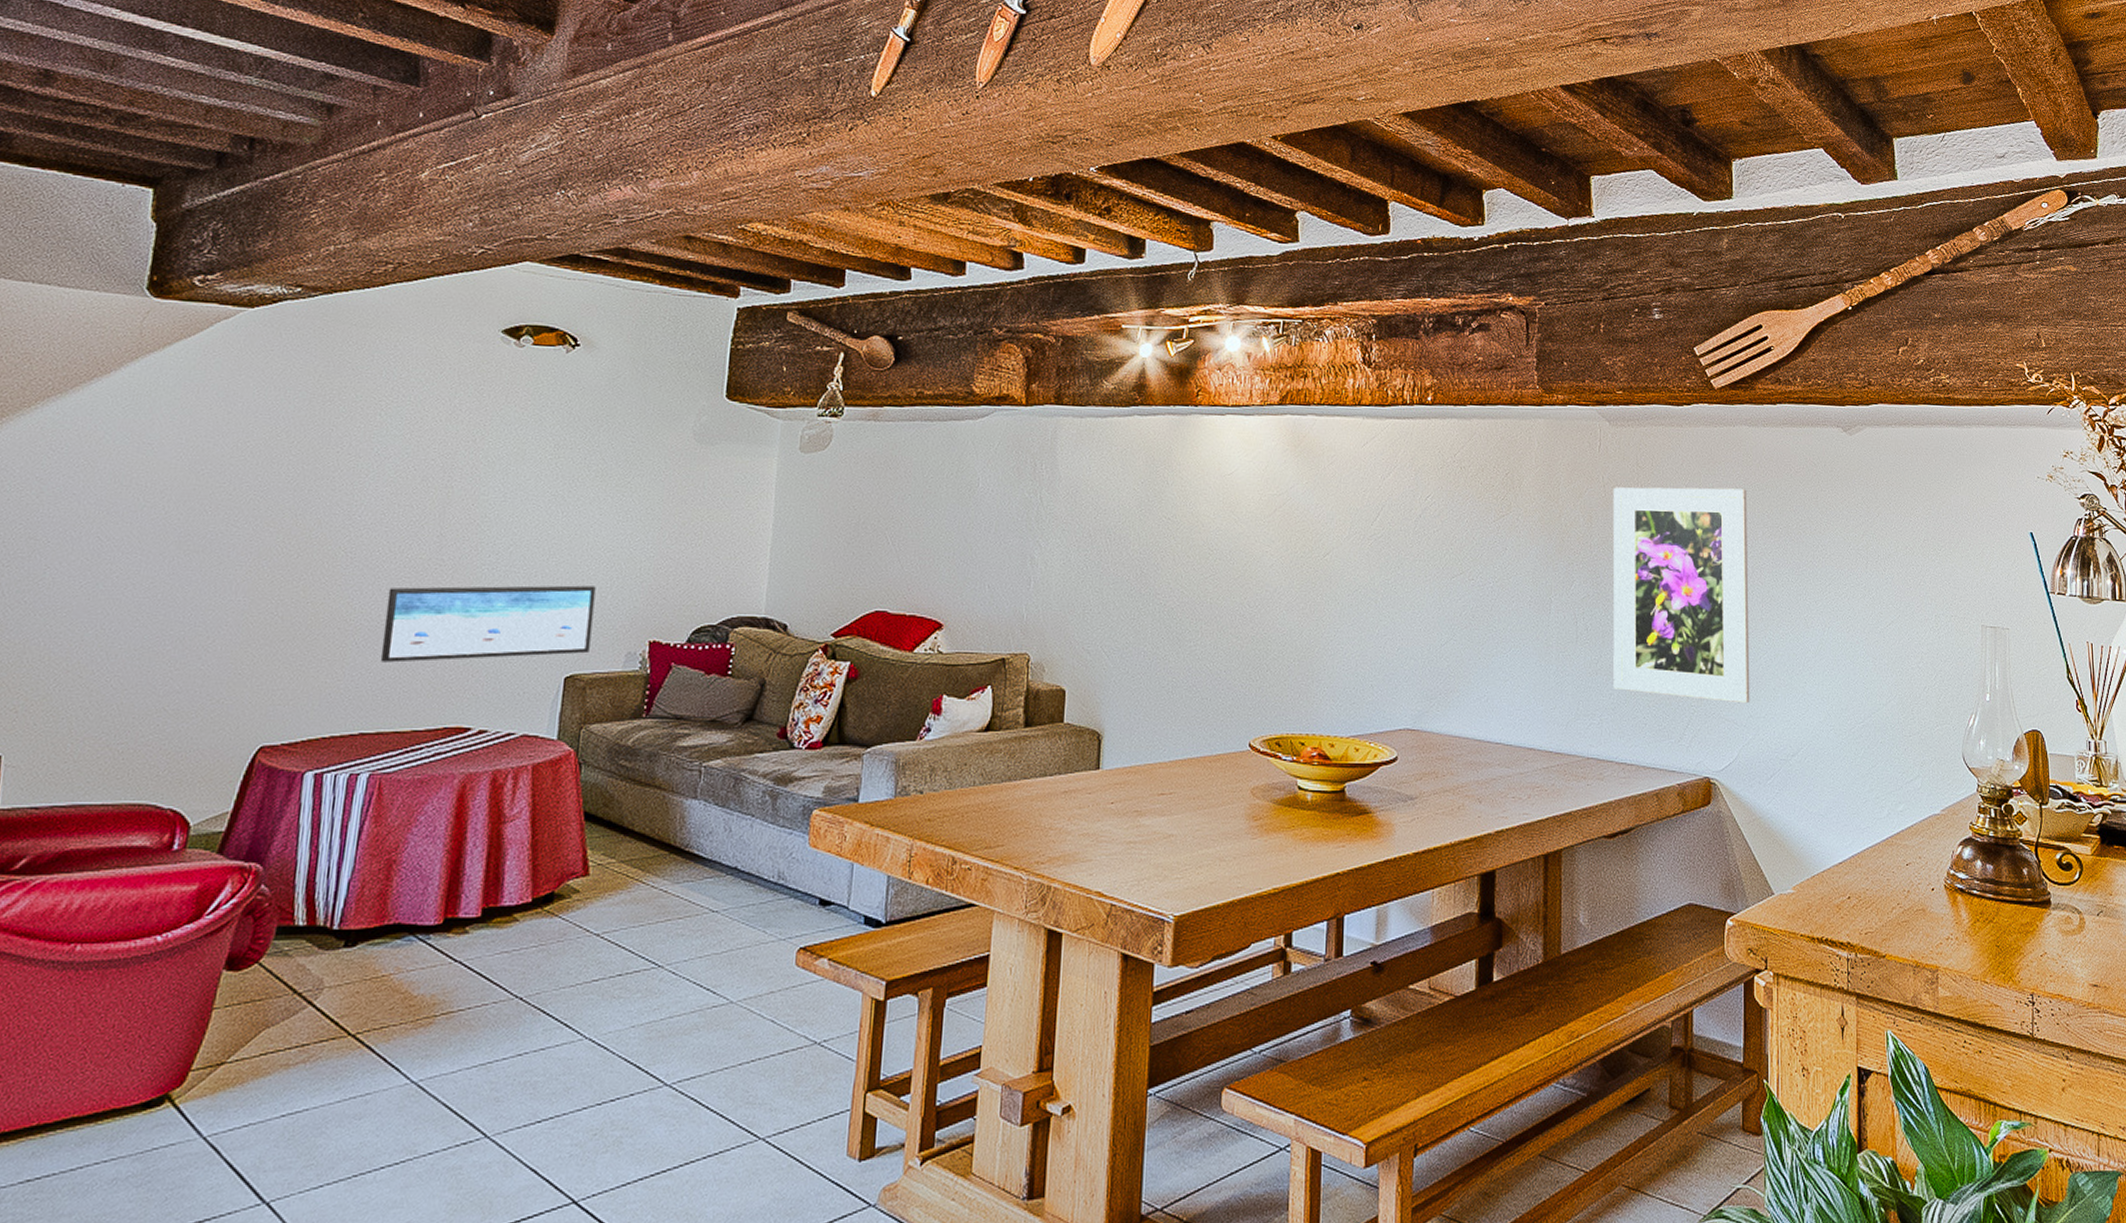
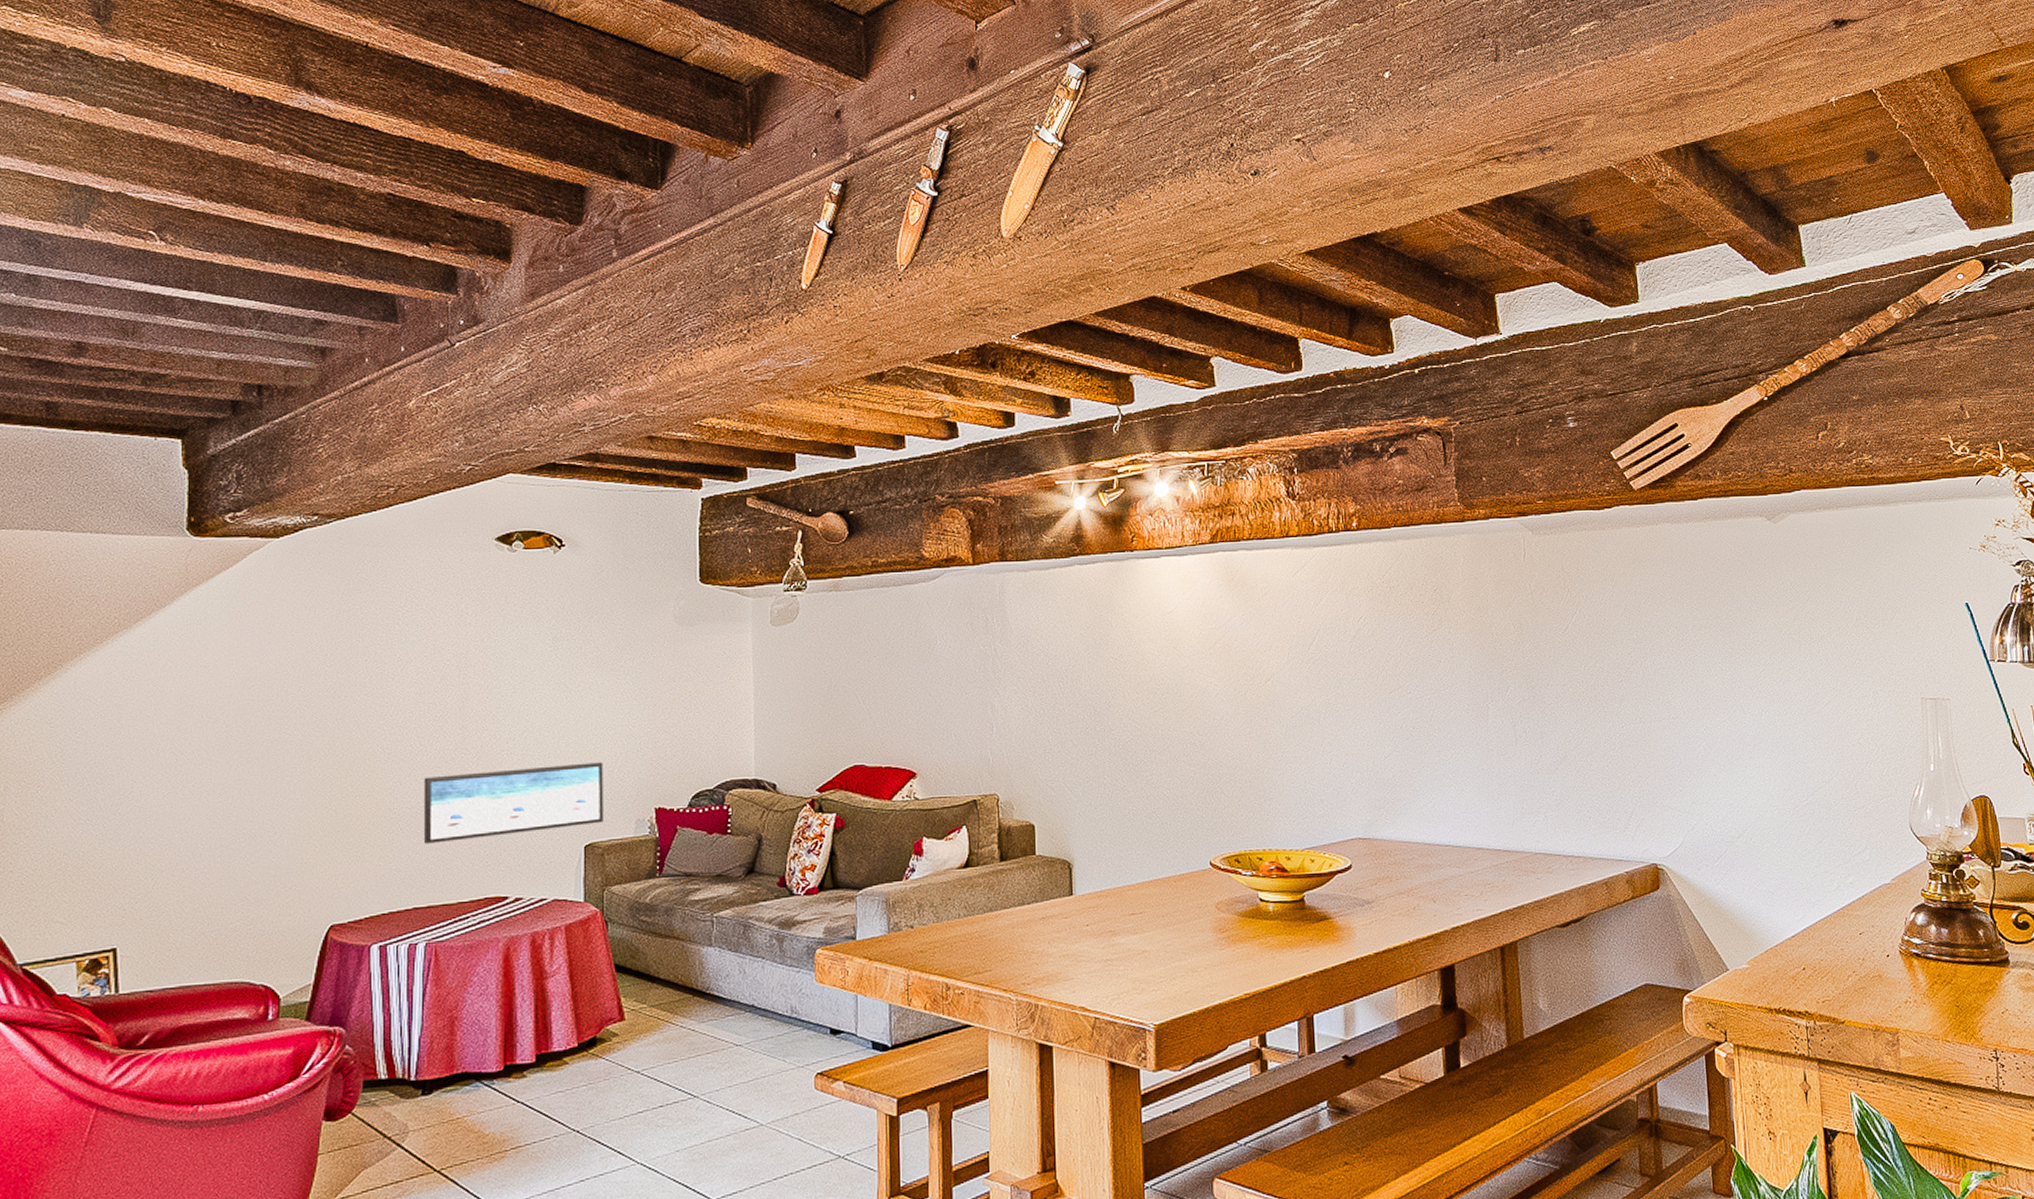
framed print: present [1612,487,1750,704] -> none [1540,585,1692,791]

